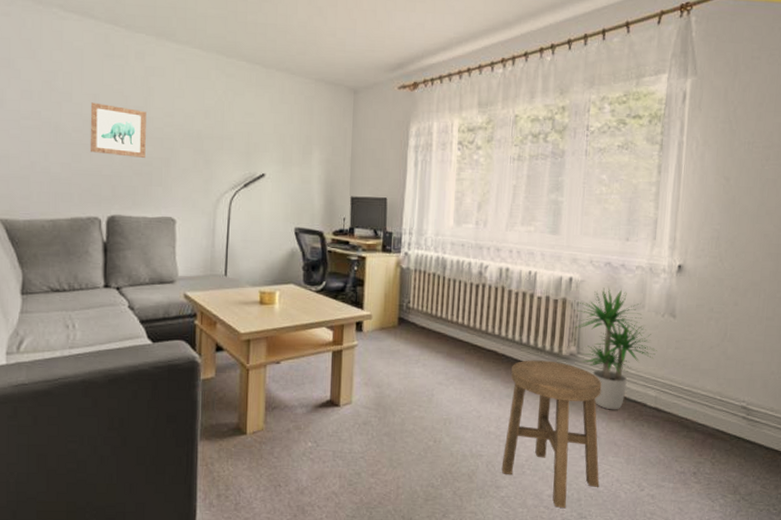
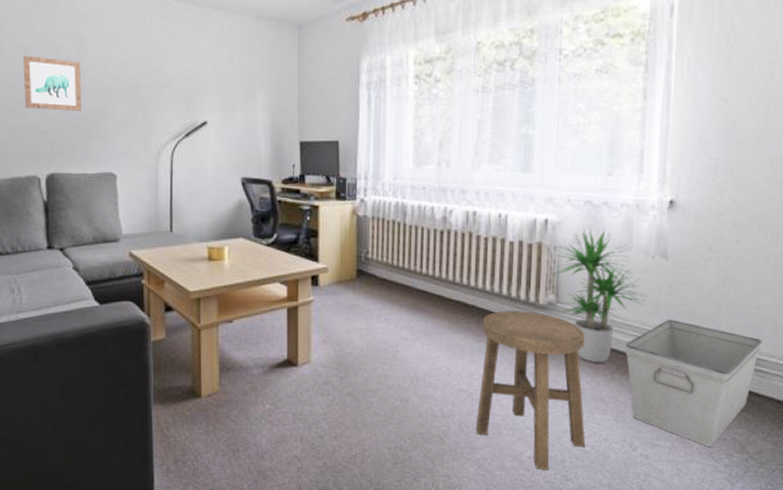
storage bin: none [636,372,755,488] -> present [624,320,763,446]

